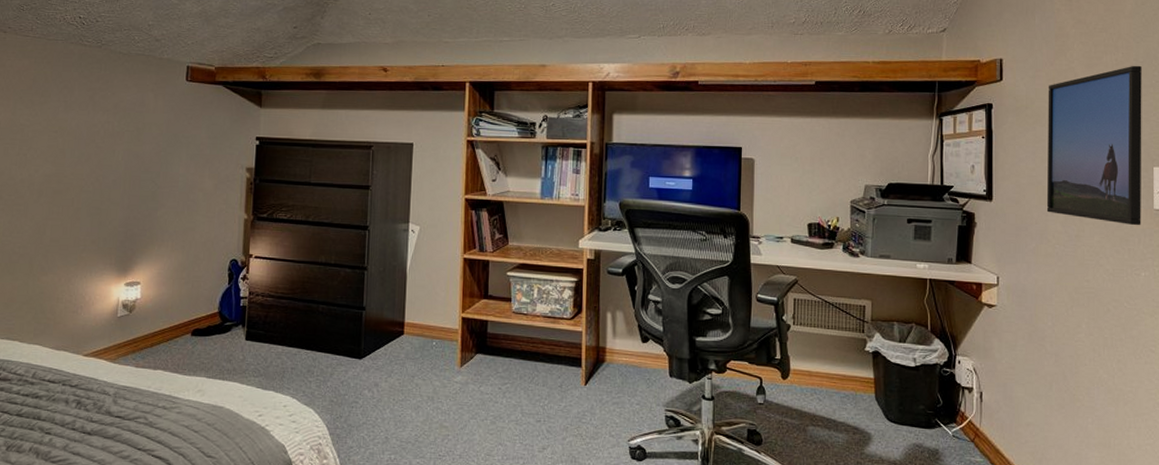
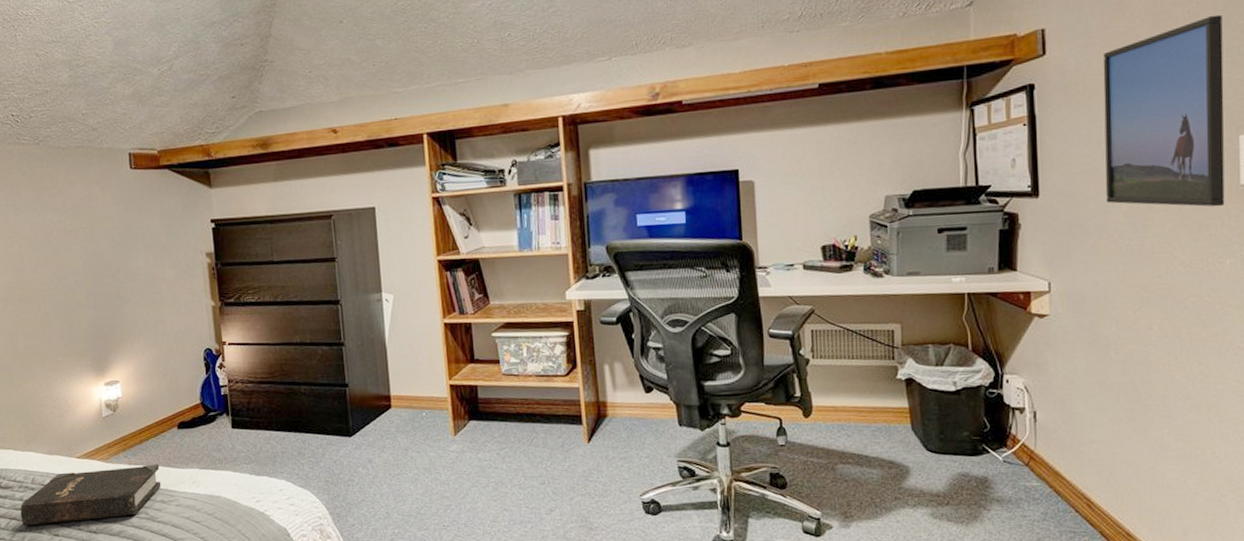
hardback book: none [14,369,167,421] -> present [20,464,162,526]

